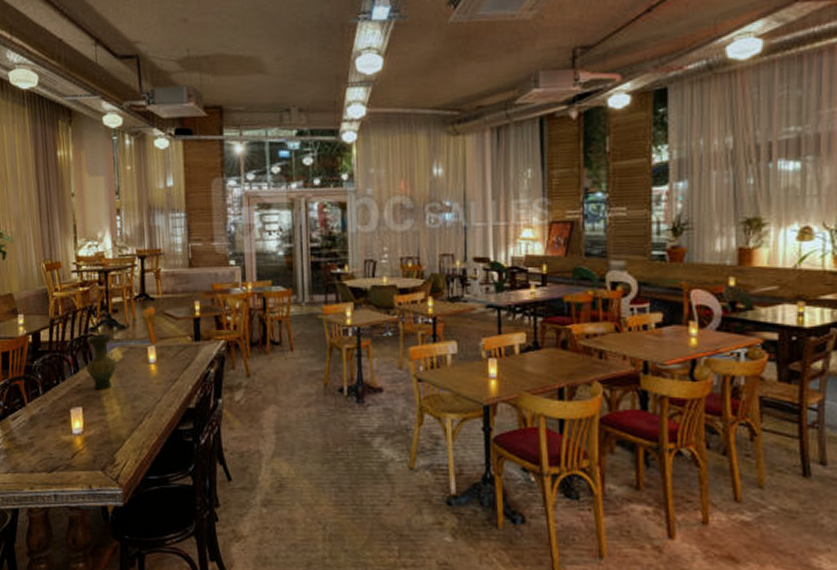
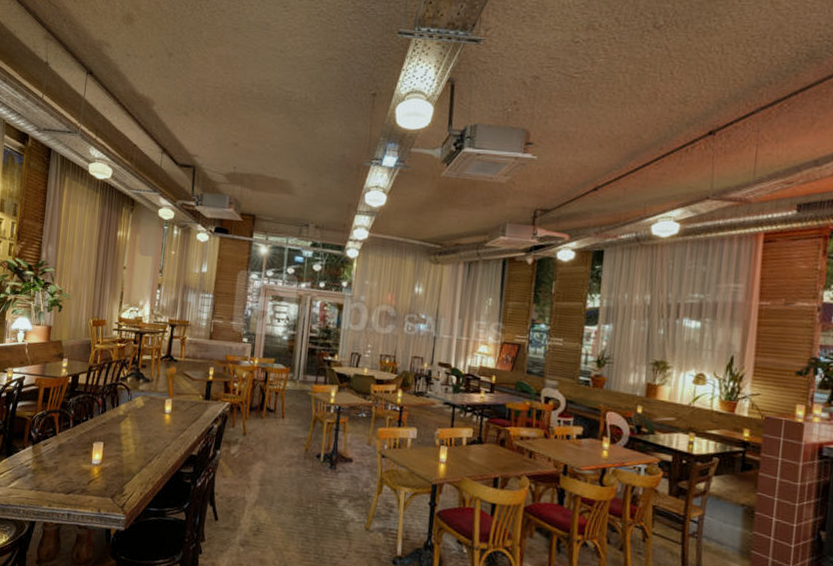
vase: present [86,334,117,391] -> none [112,383,138,430]

